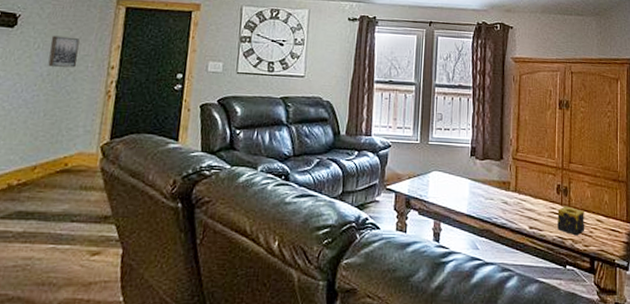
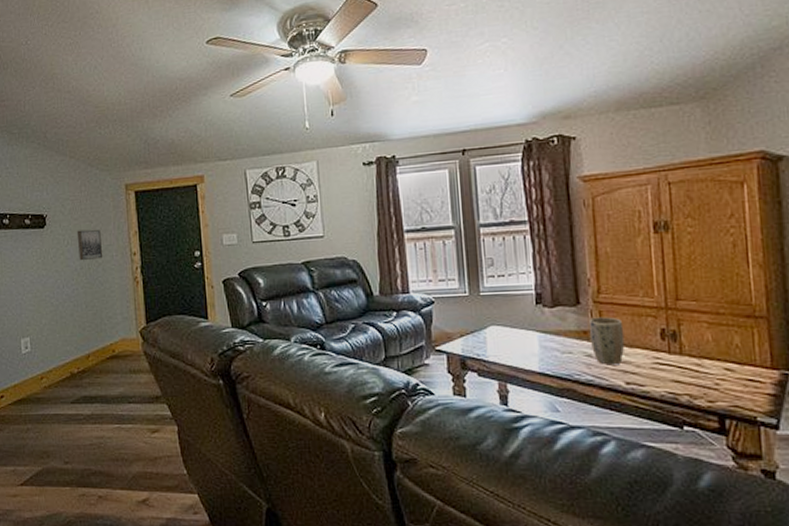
plant pot: none [507,171,532,212] -> present [588,317,625,365]
candle: present [557,206,585,236] -> none [664,354,708,390]

